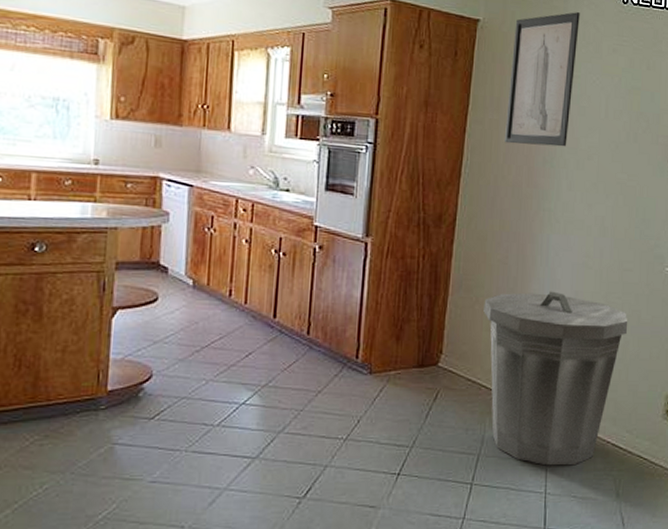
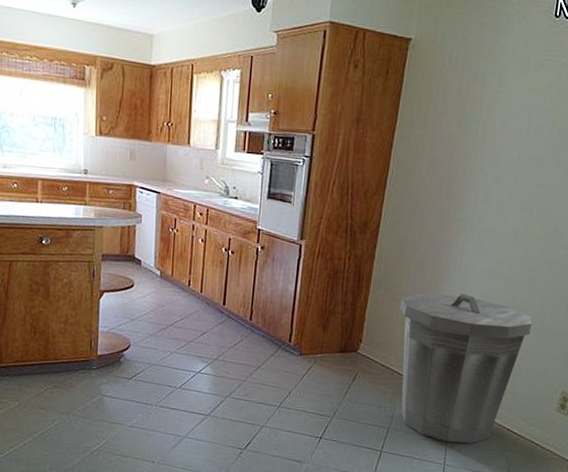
wall art: present [505,12,580,147] -> none [428,28,510,161]

